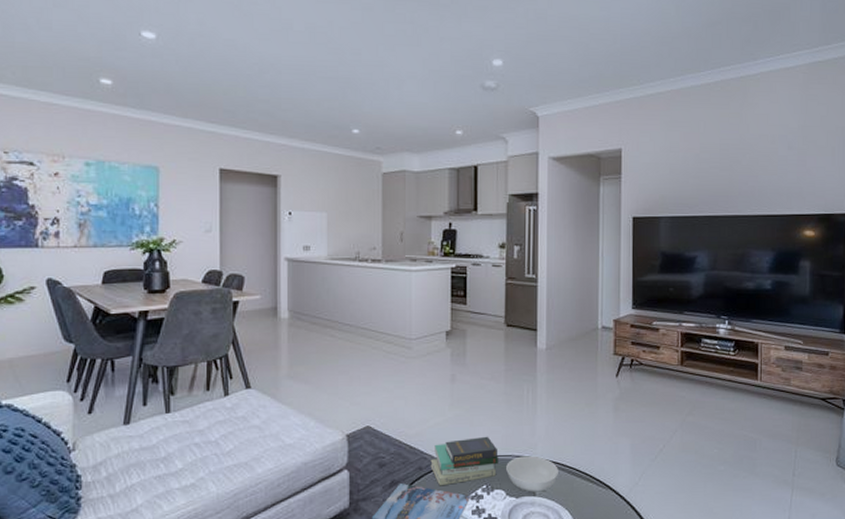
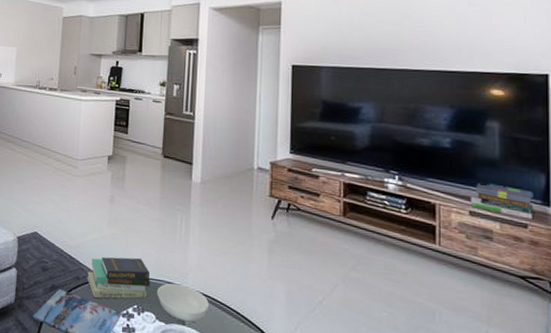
books: none [786,318,834,347] -> present [471,182,534,219]

